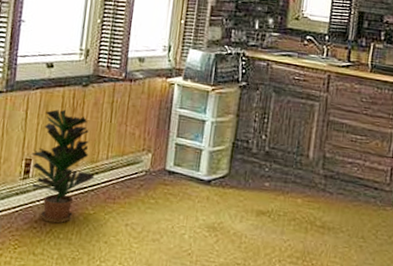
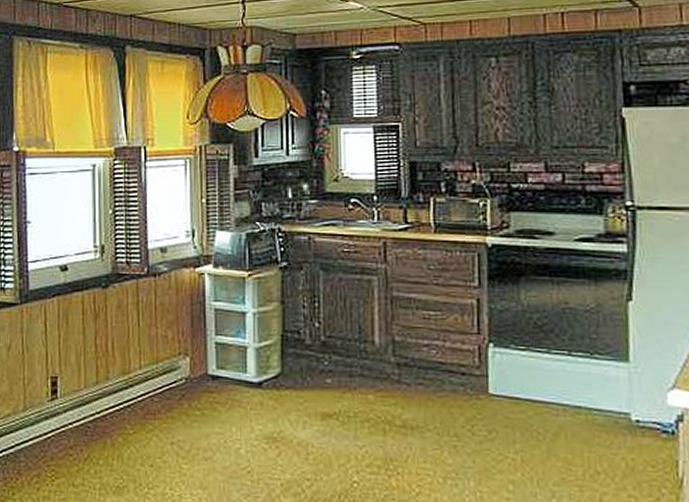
potted plant: present [31,109,95,224] -> none [57,316,129,448]

